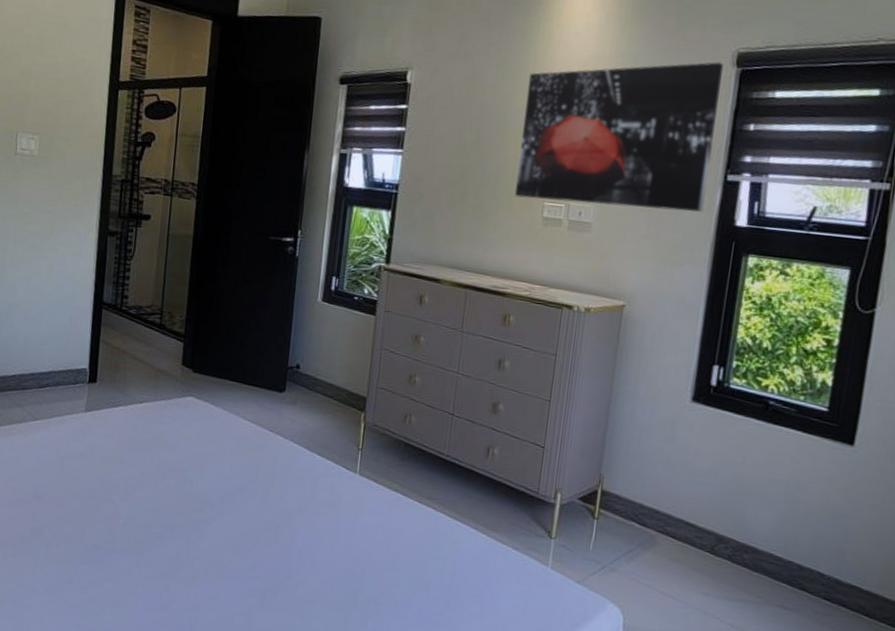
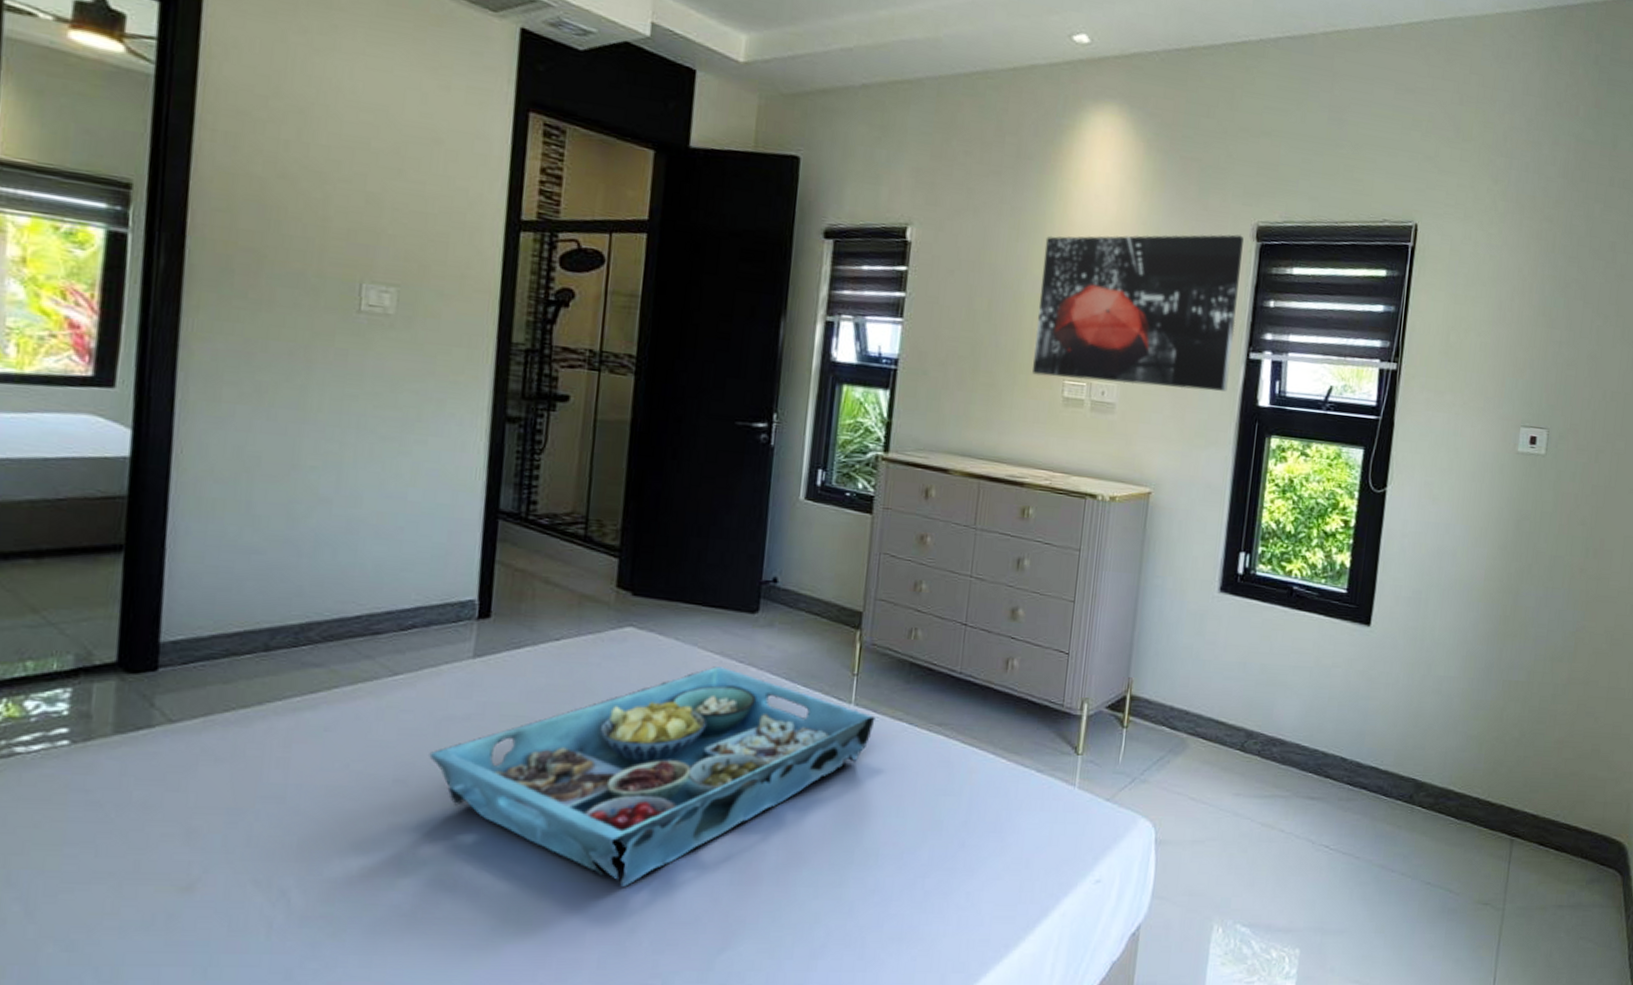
serving tray: none [56,433,376,598] -> present [429,666,876,887]

